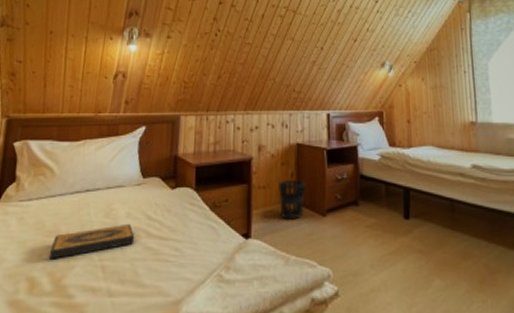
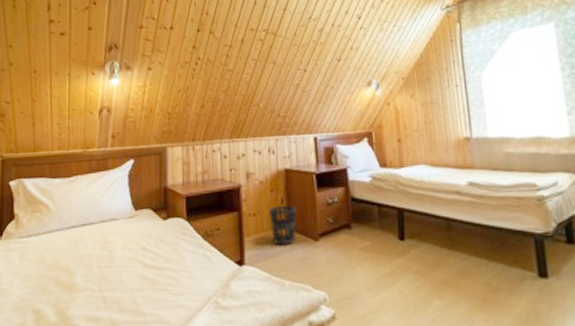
hardback book: present [50,223,135,259] -> none [53,255,132,292]

